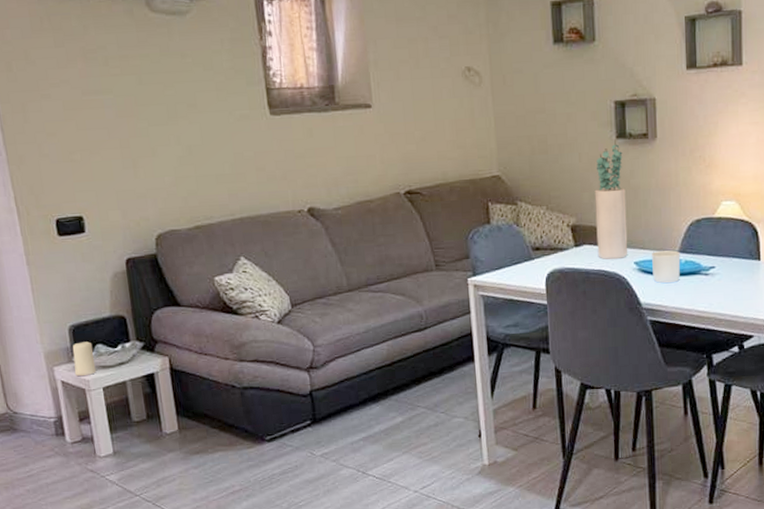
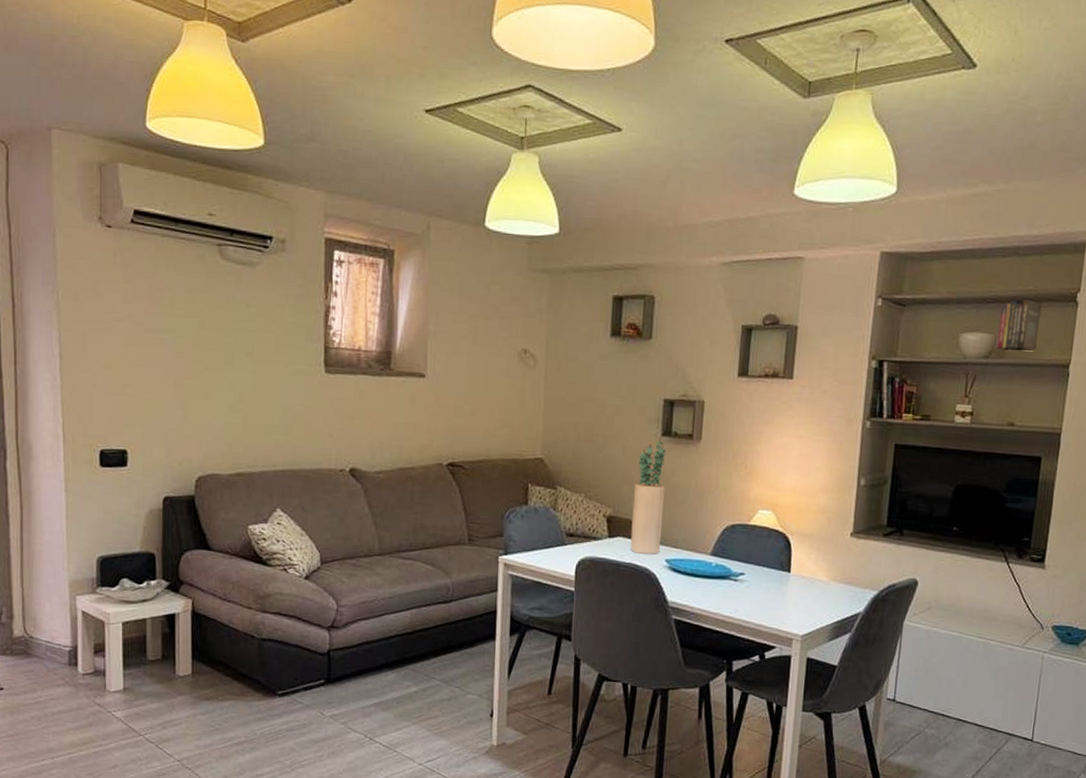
candle: present [72,341,96,377] -> none [96,574,118,609]
mug: present [651,250,681,284] -> none [682,551,712,585]

